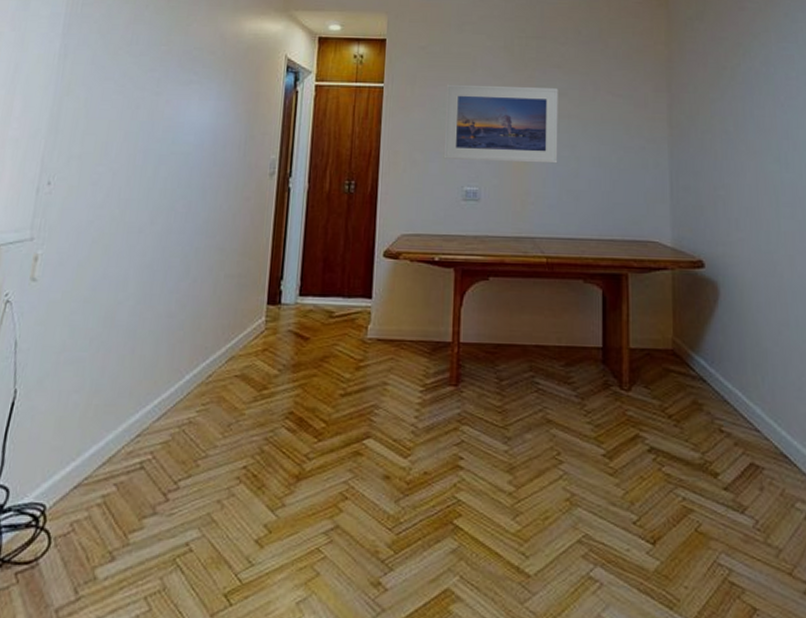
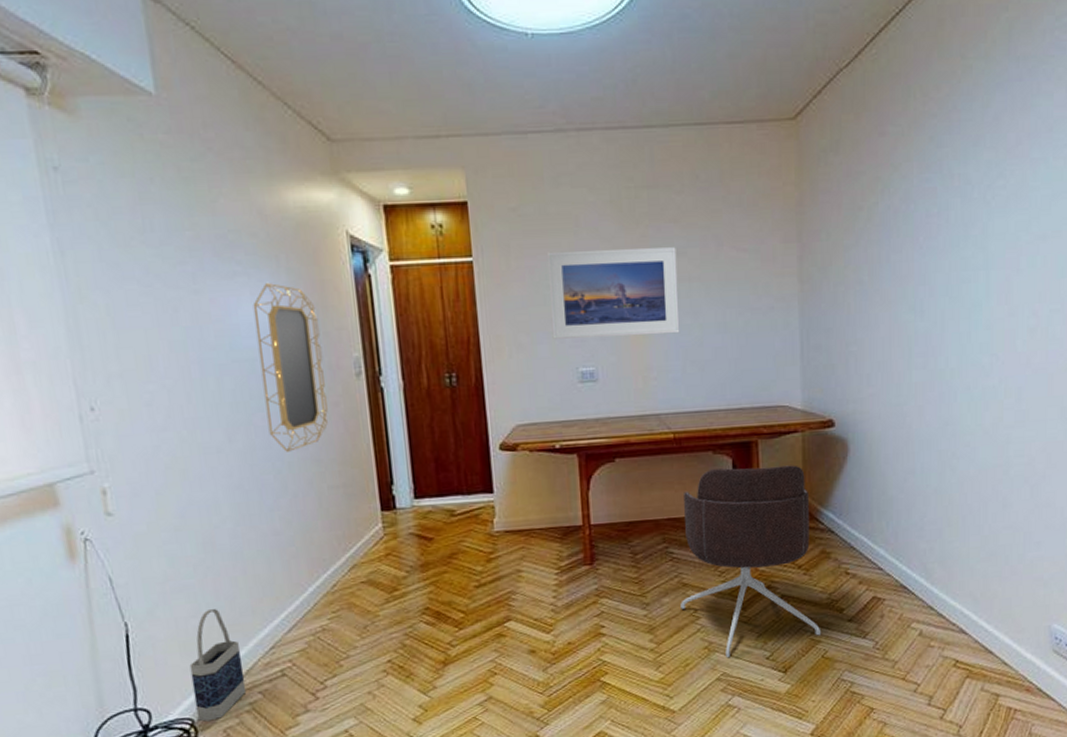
bag: none [50,386,109,511] -> present [189,609,247,722]
home mirror: none [186,92,249,238] -> present [253,283,328,452]
office chair: none [543,298,694,517] -> present [680,465,822,658]

